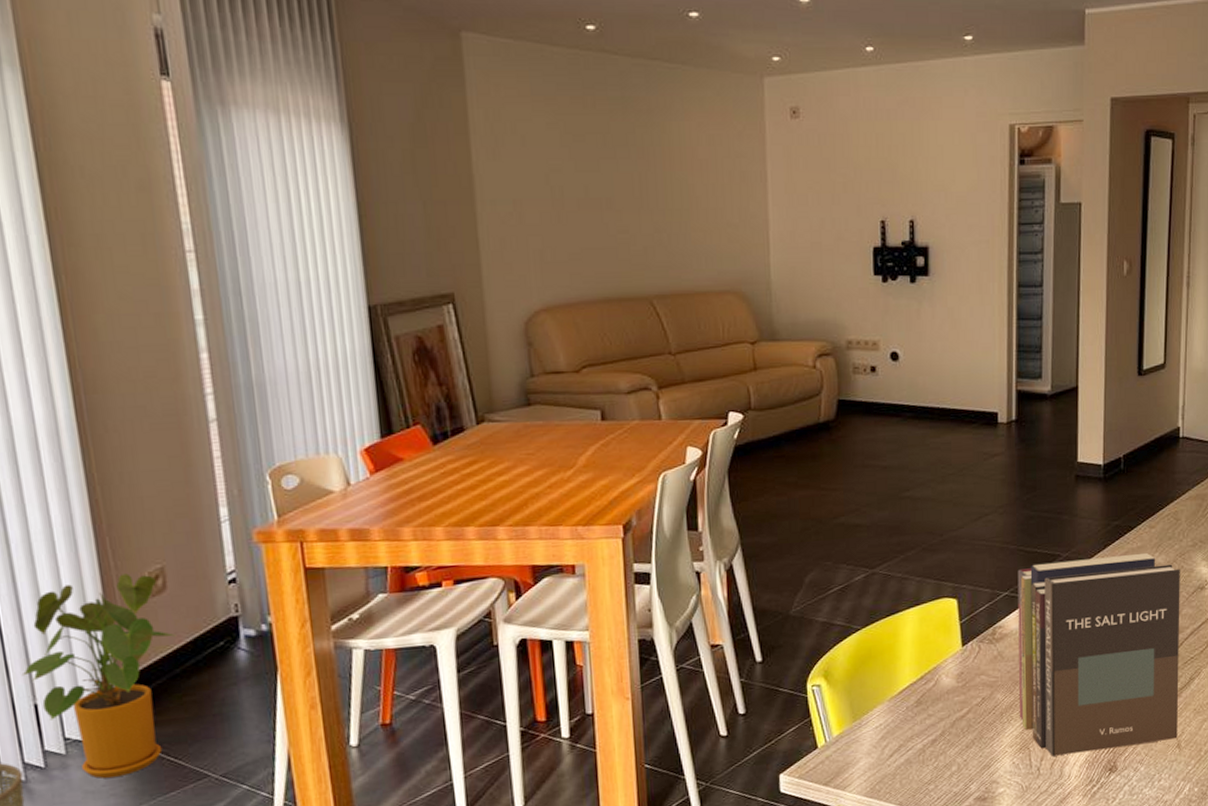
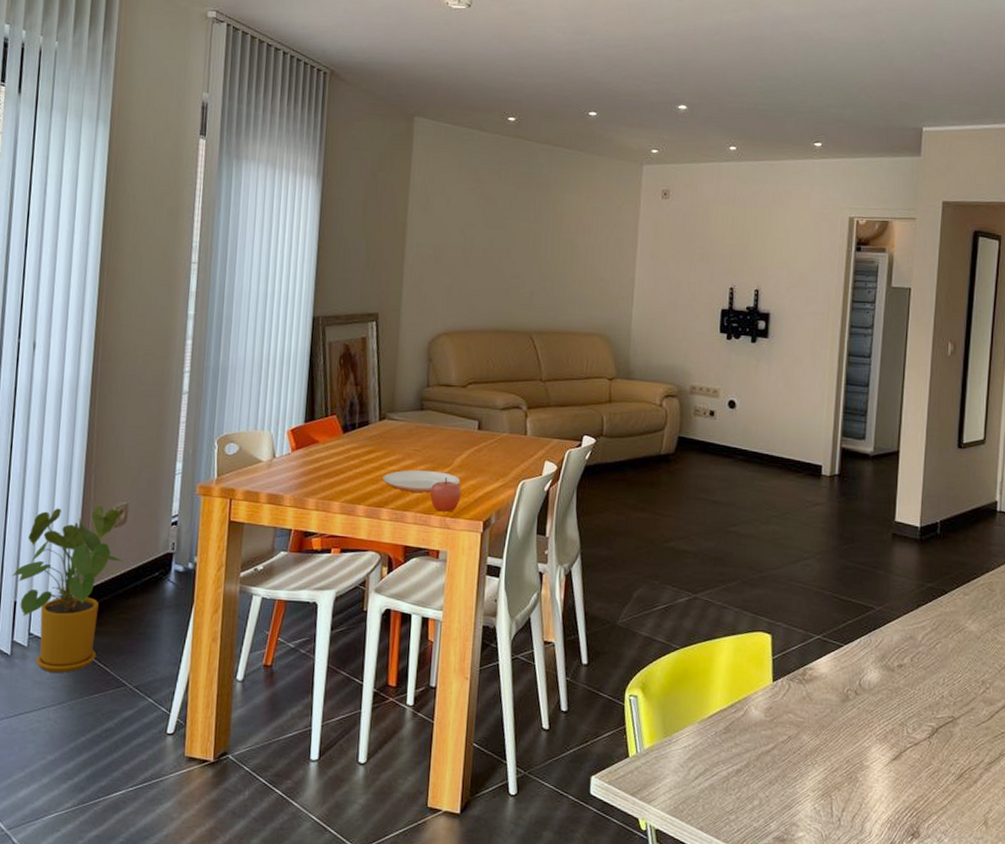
plate: none [492,475,589,504] -> present [382,470,461,493]
fruit: none [553,481,592,521] -> present [429,477,461,512]
books: present [1017,552,1180,756] -> none [823,612,993,815]

